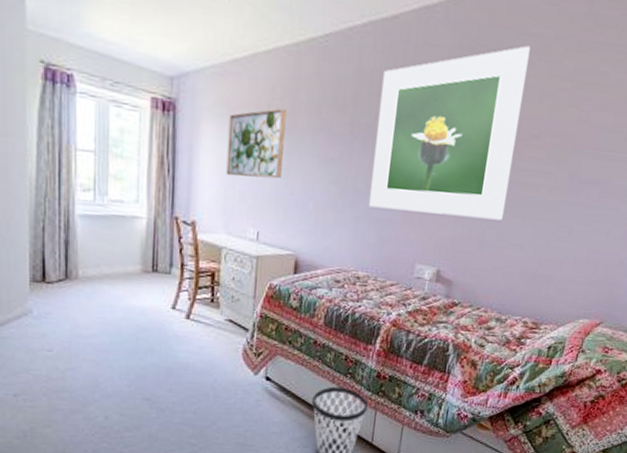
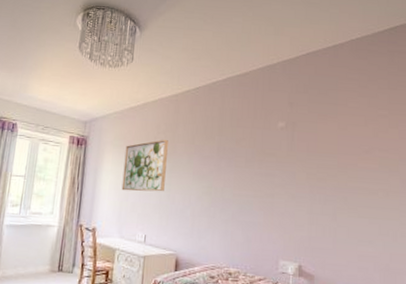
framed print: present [369,46,530,220] -> none [236,87,351,220]

